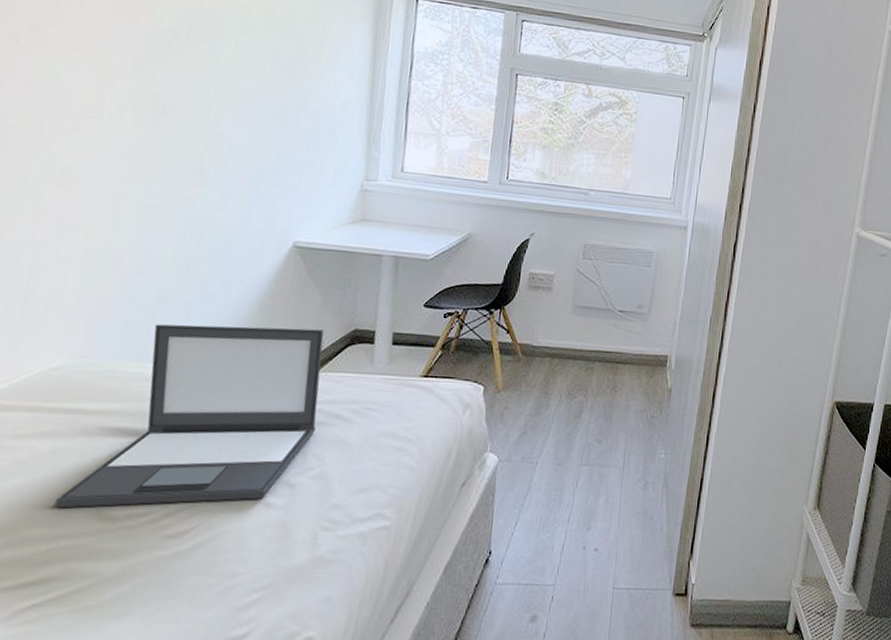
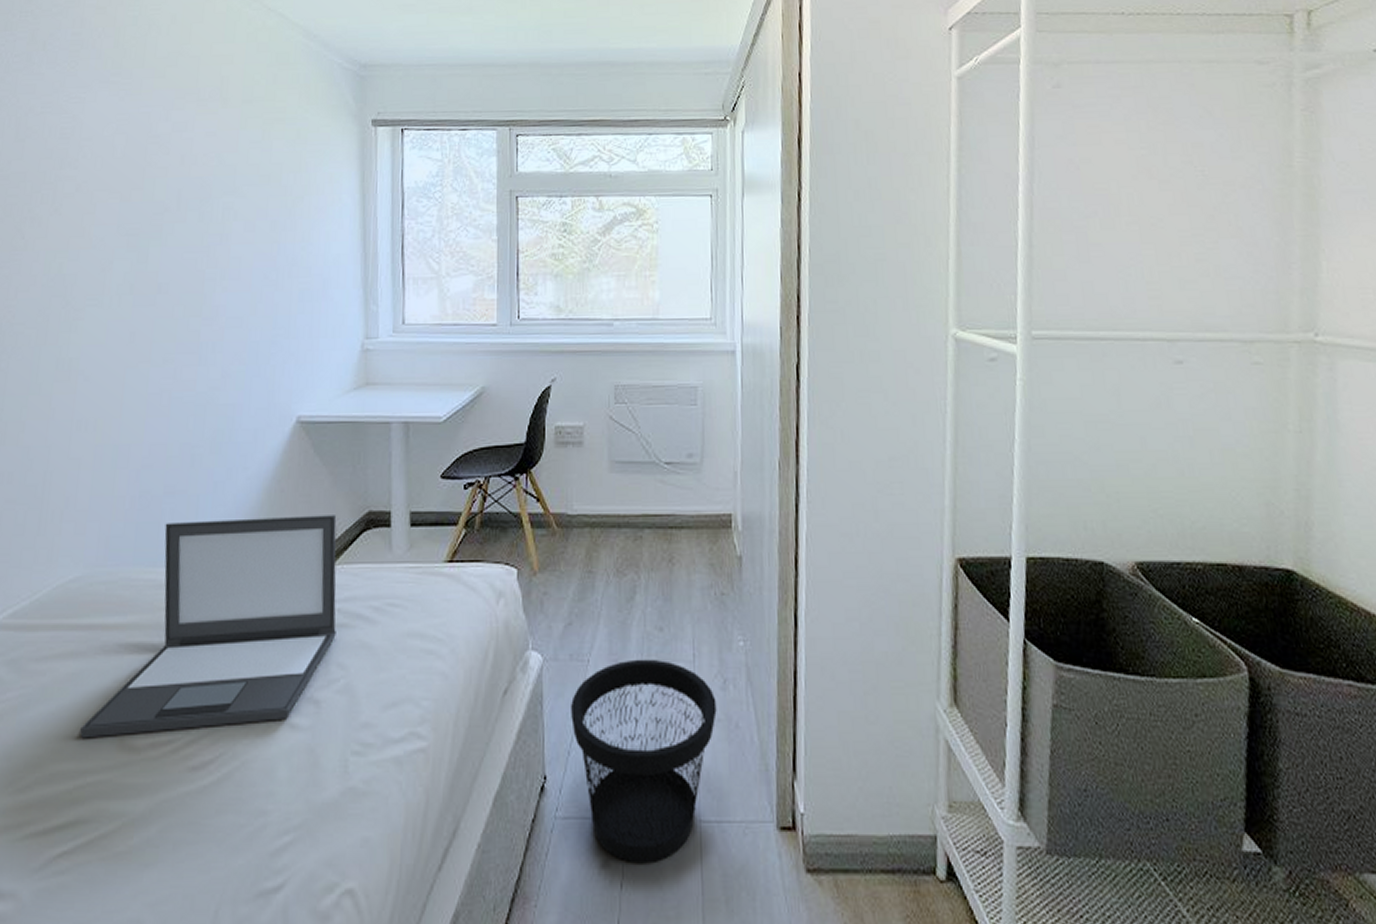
wastebasket: none [517,463,638,620] -> present [571,659,717,864]

